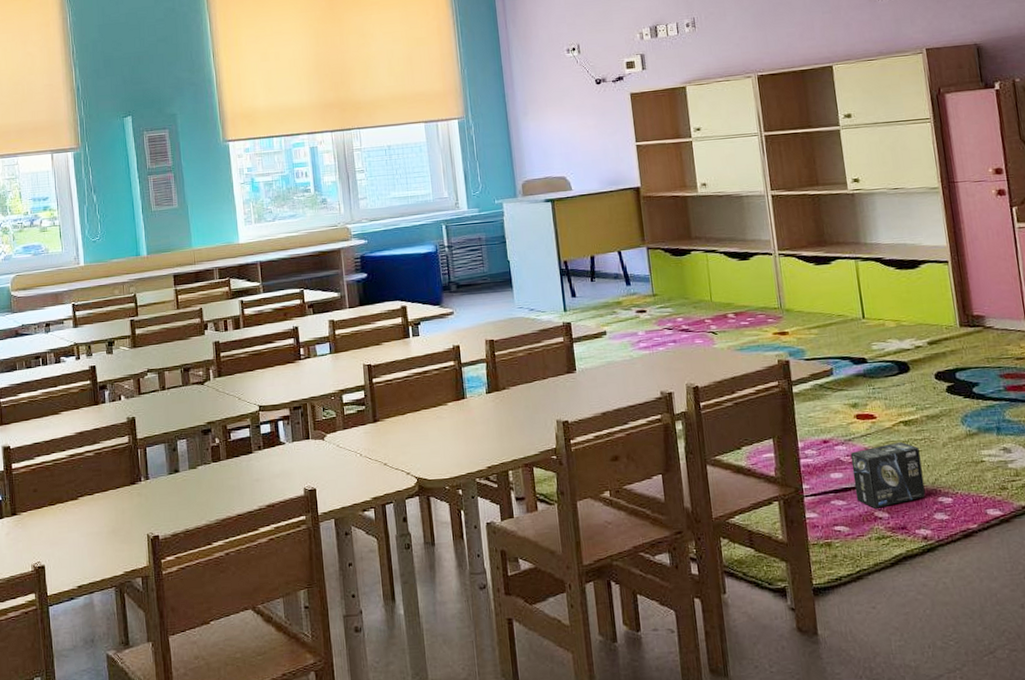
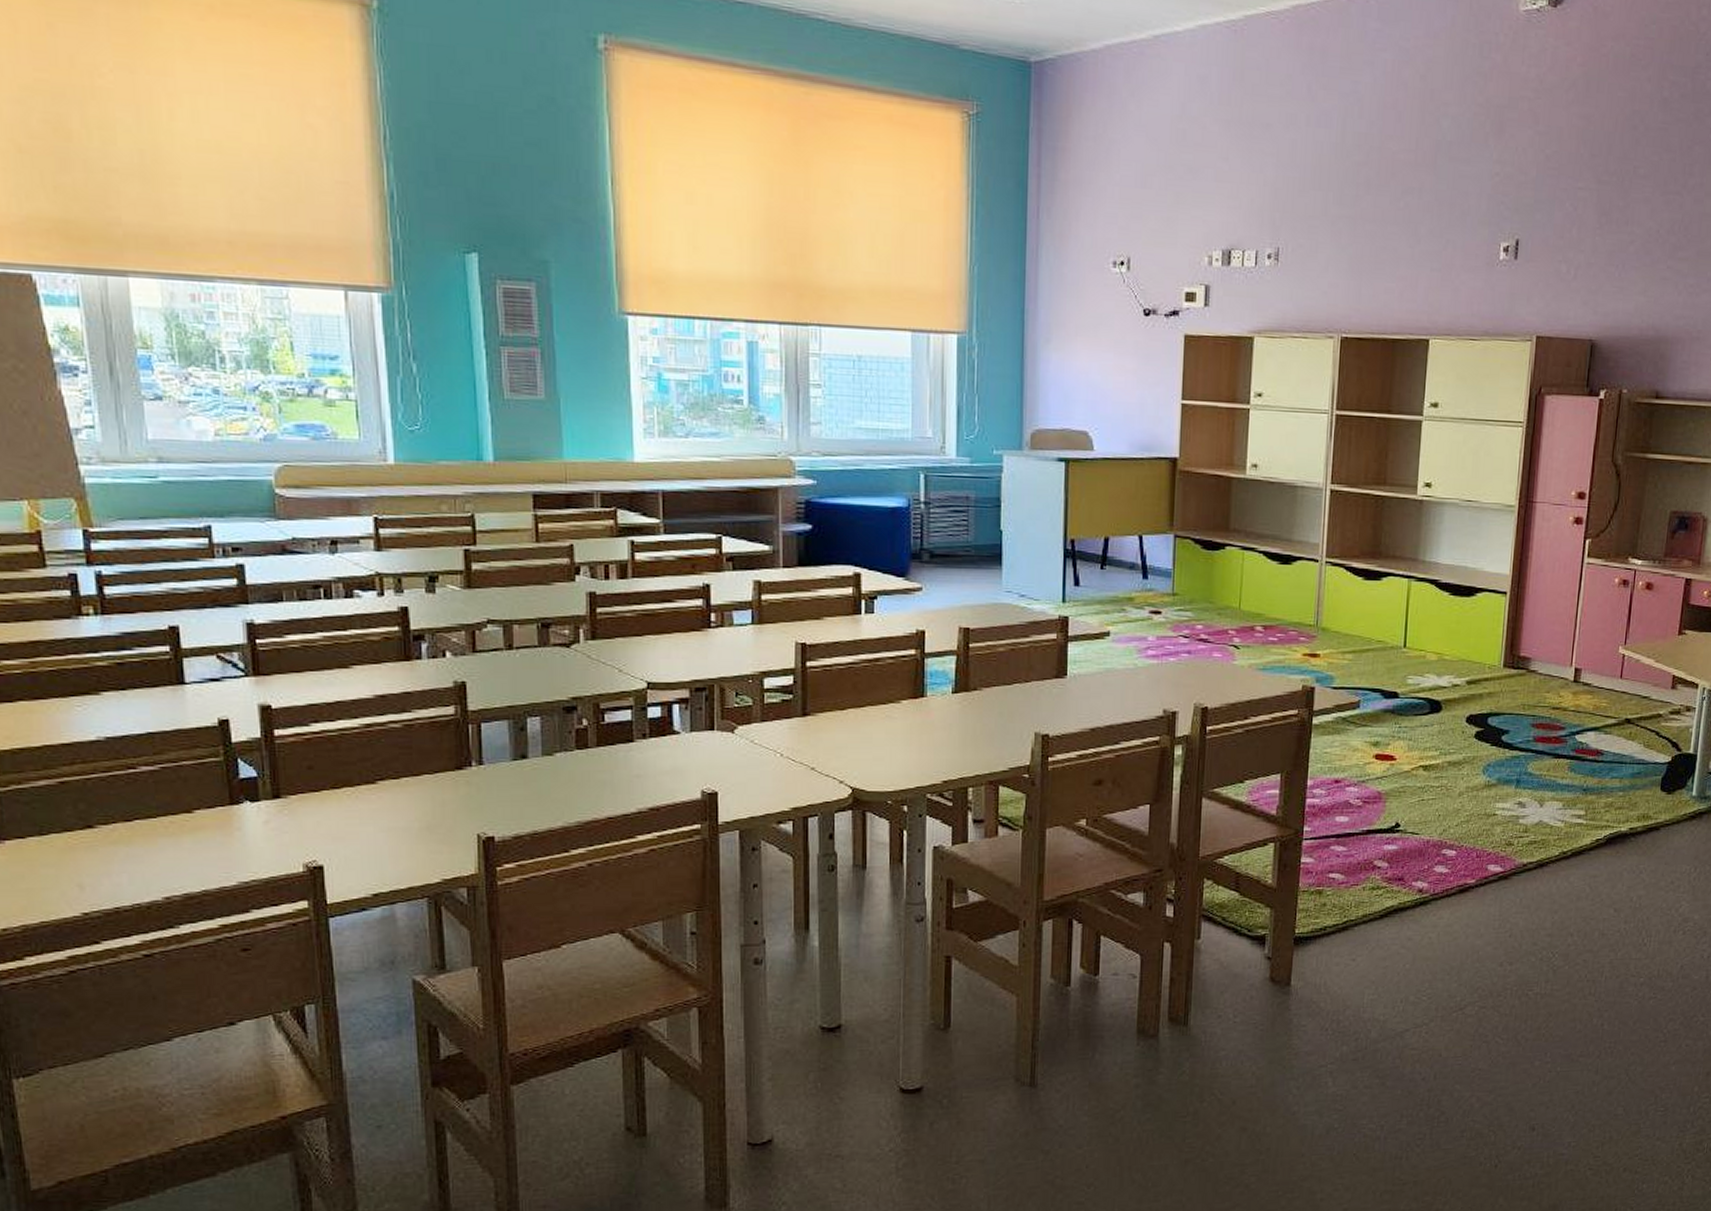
box: present [850,441,926,508] -> none [1358,787,1434,857]

